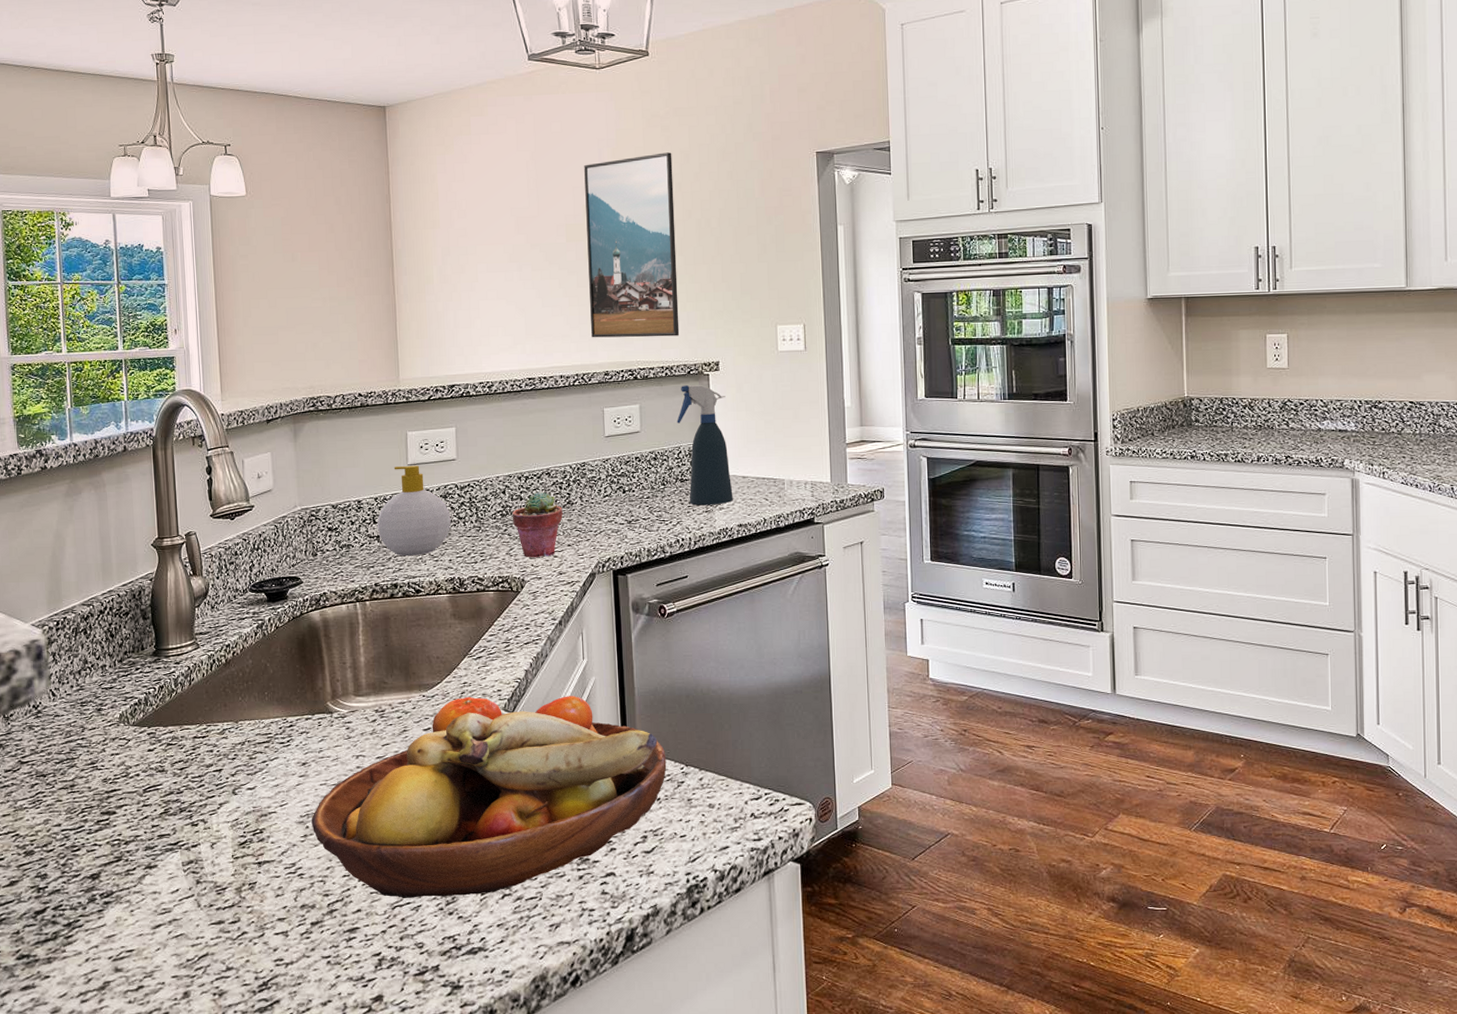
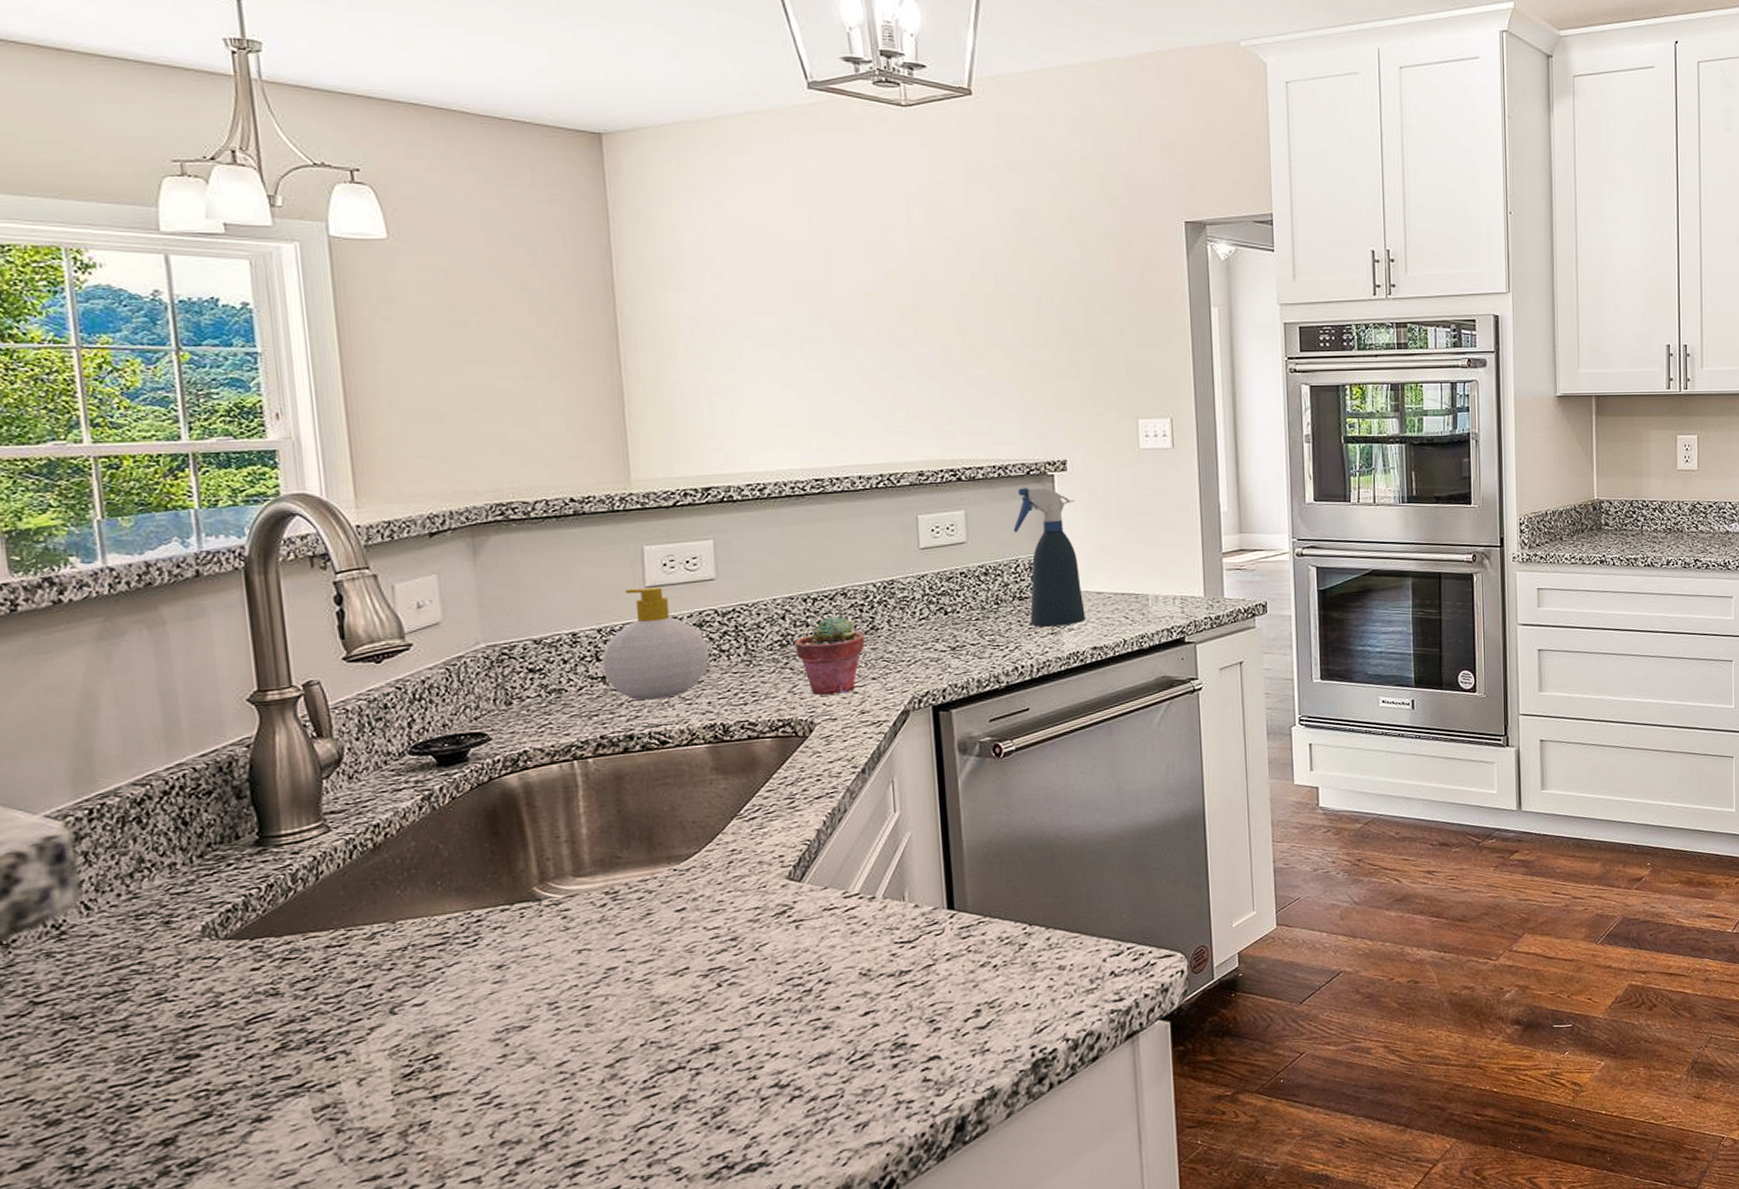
fruit bowl: present [311,696,667,898] -> none [512,855,1005,1118]
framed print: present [584,152,680,338] -> none [887,212,1016,431]

